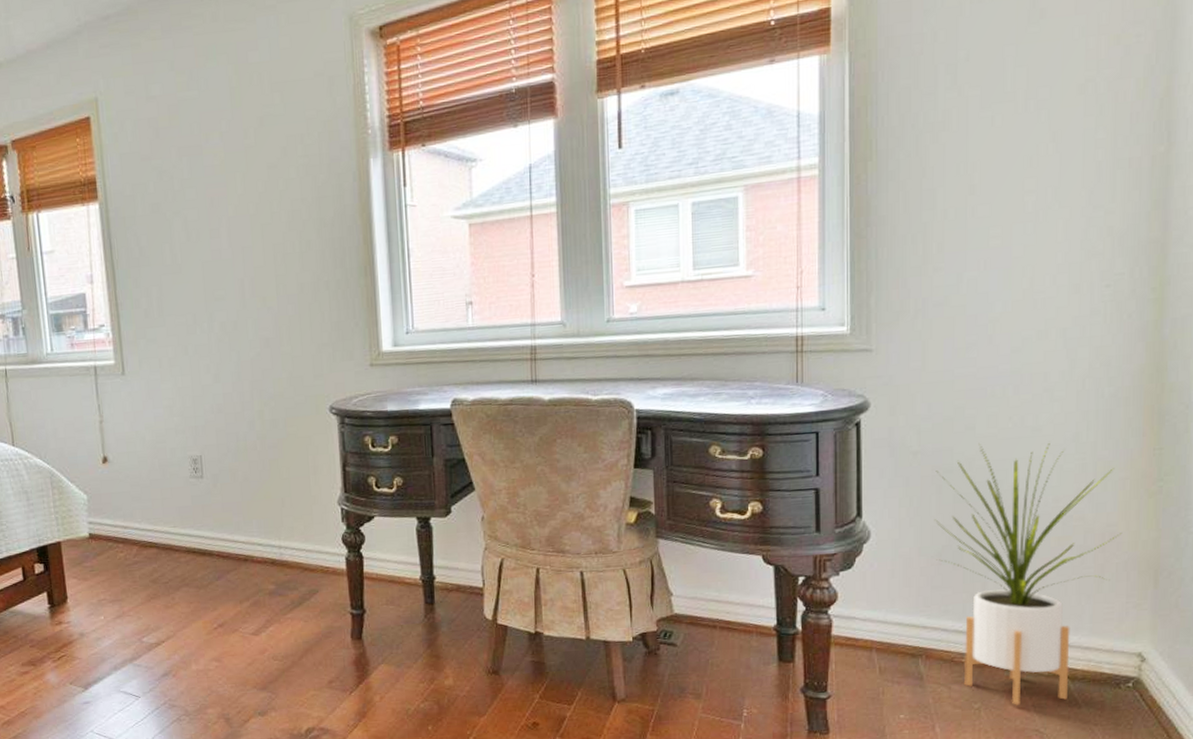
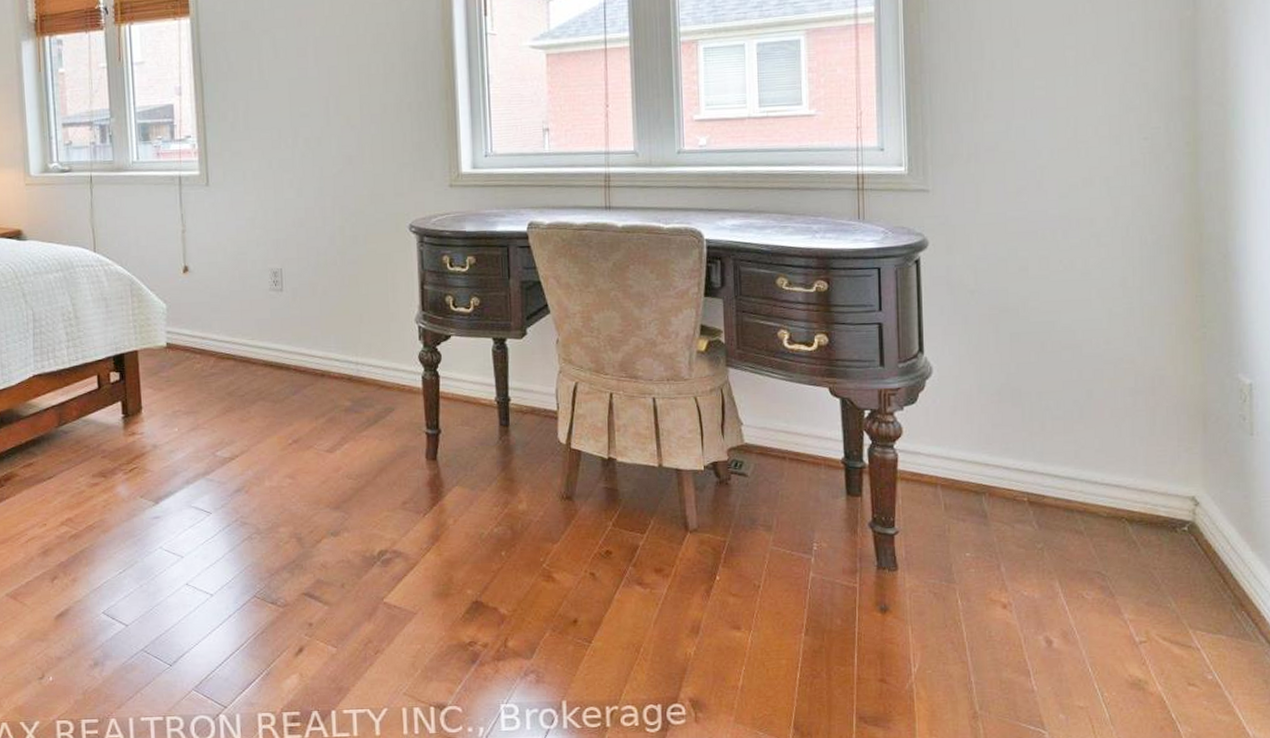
house plant: present [934,443,1122,705] -> none [992,285,1171,546]

